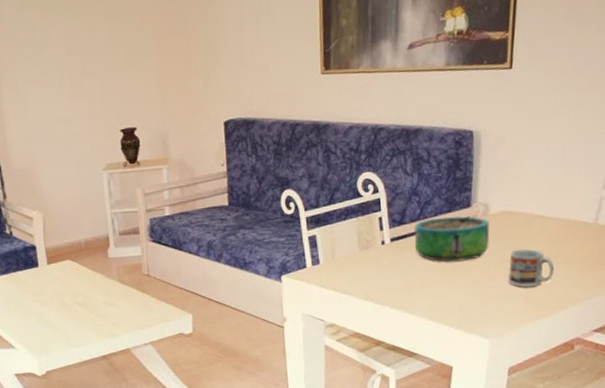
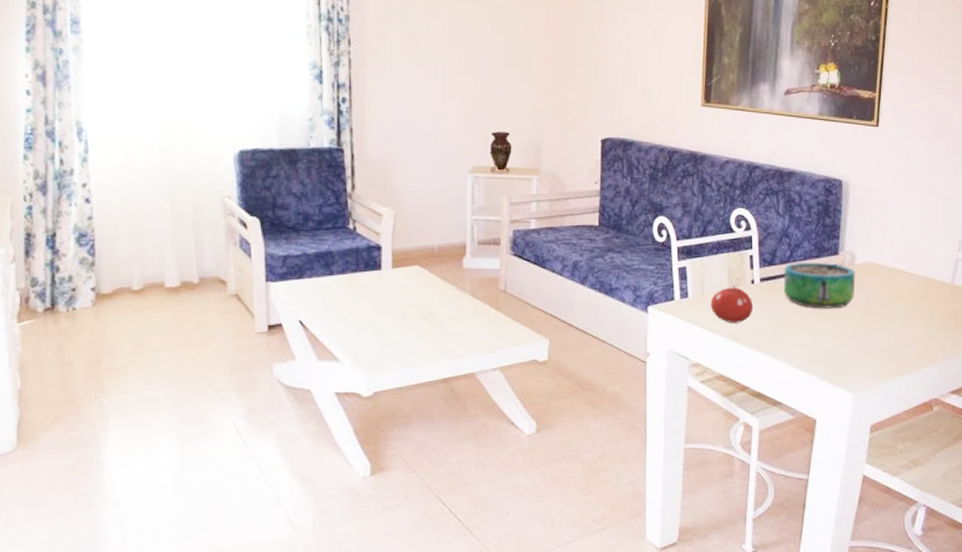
fruit: none [342,248,385,284] -> present [710,286,754,323]
cup: present [508,249,554,288] -> none [872,302,914,342]

